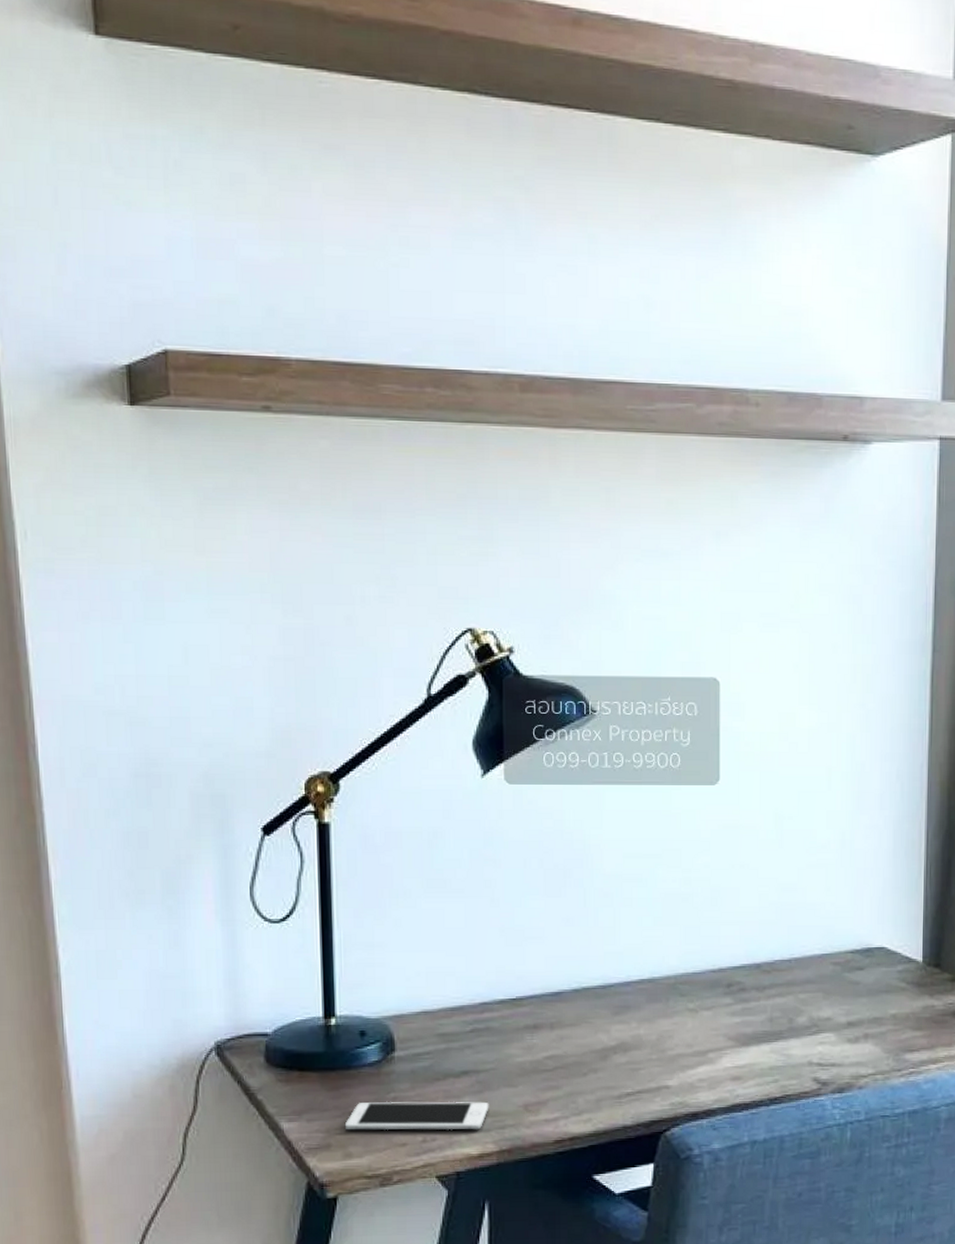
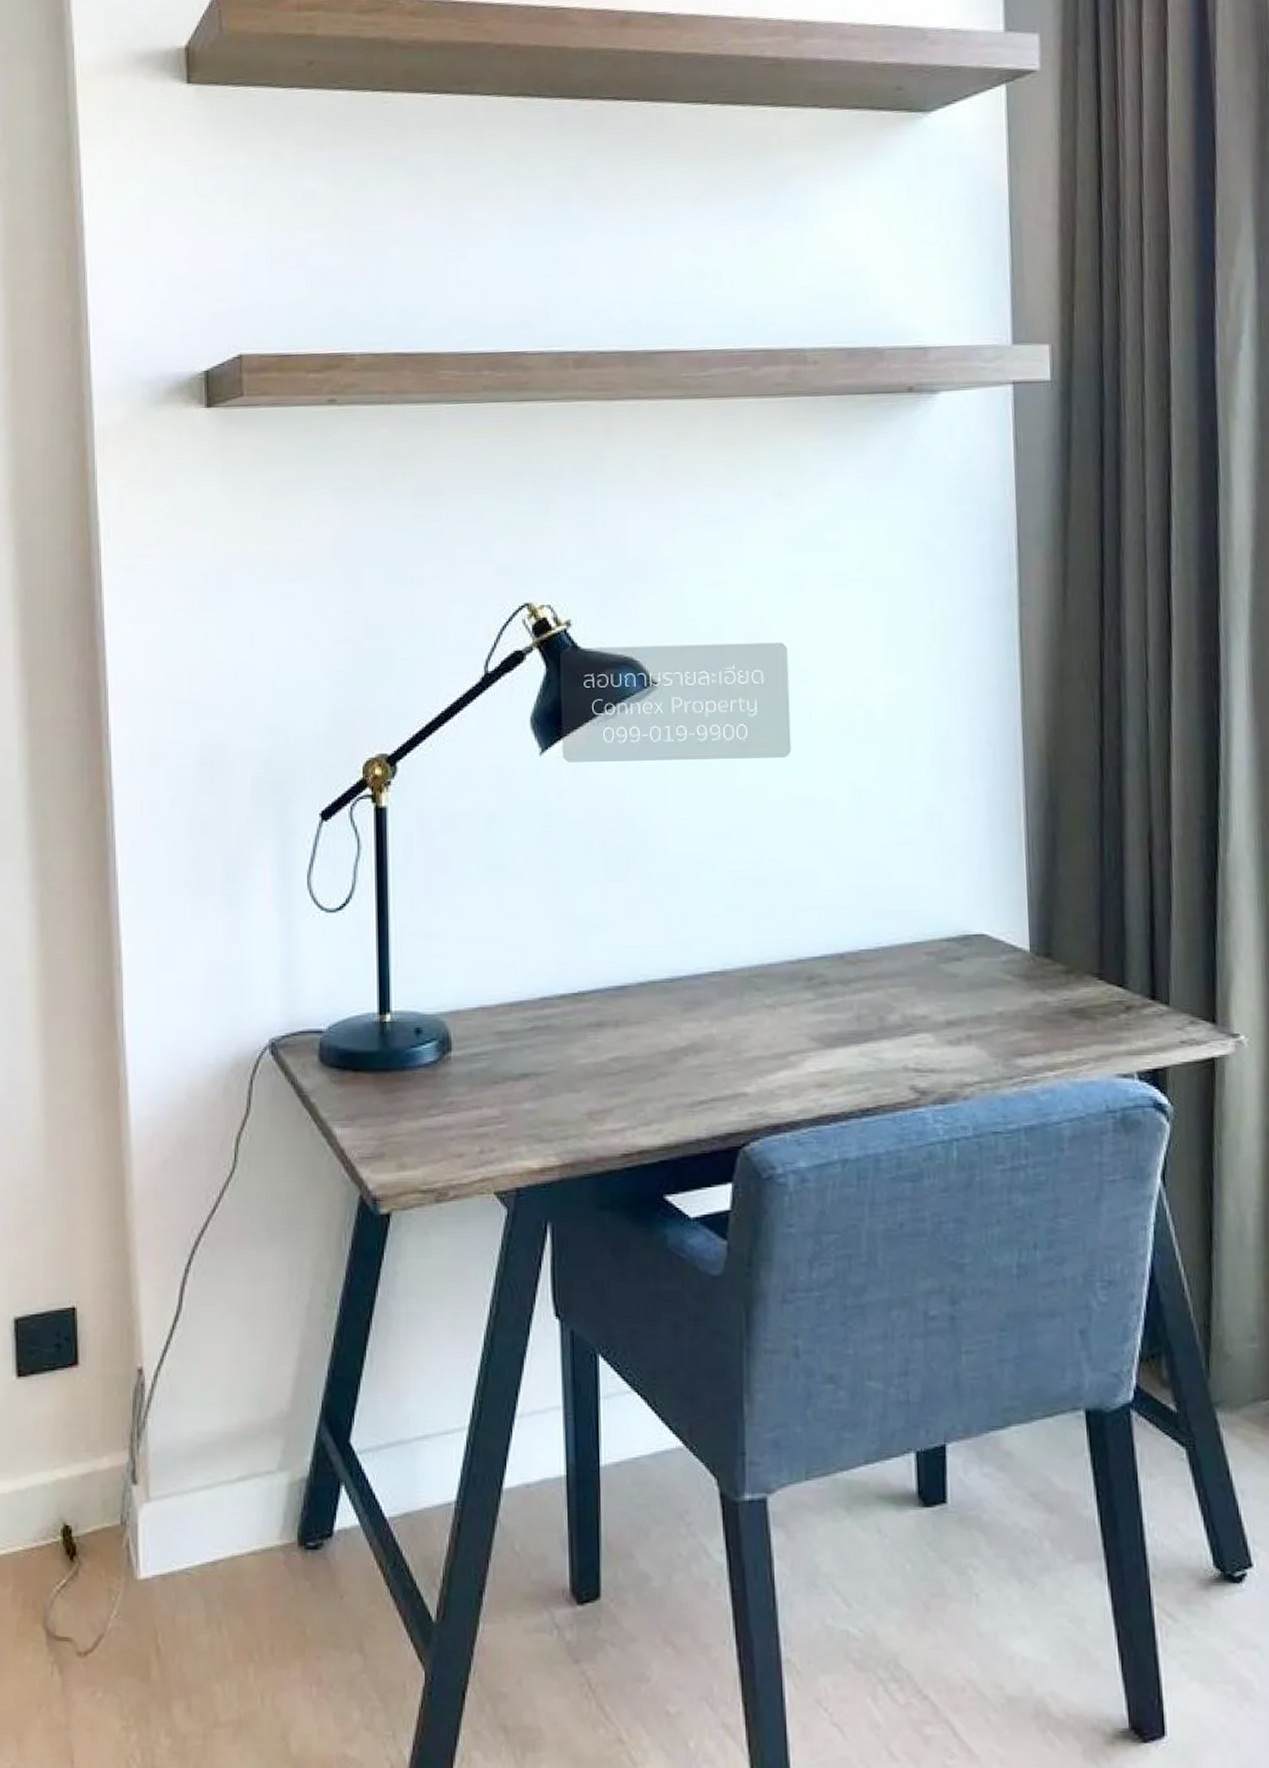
cell phone: present [345,1101,489,1131] -> none [400,1106,551,1141]

